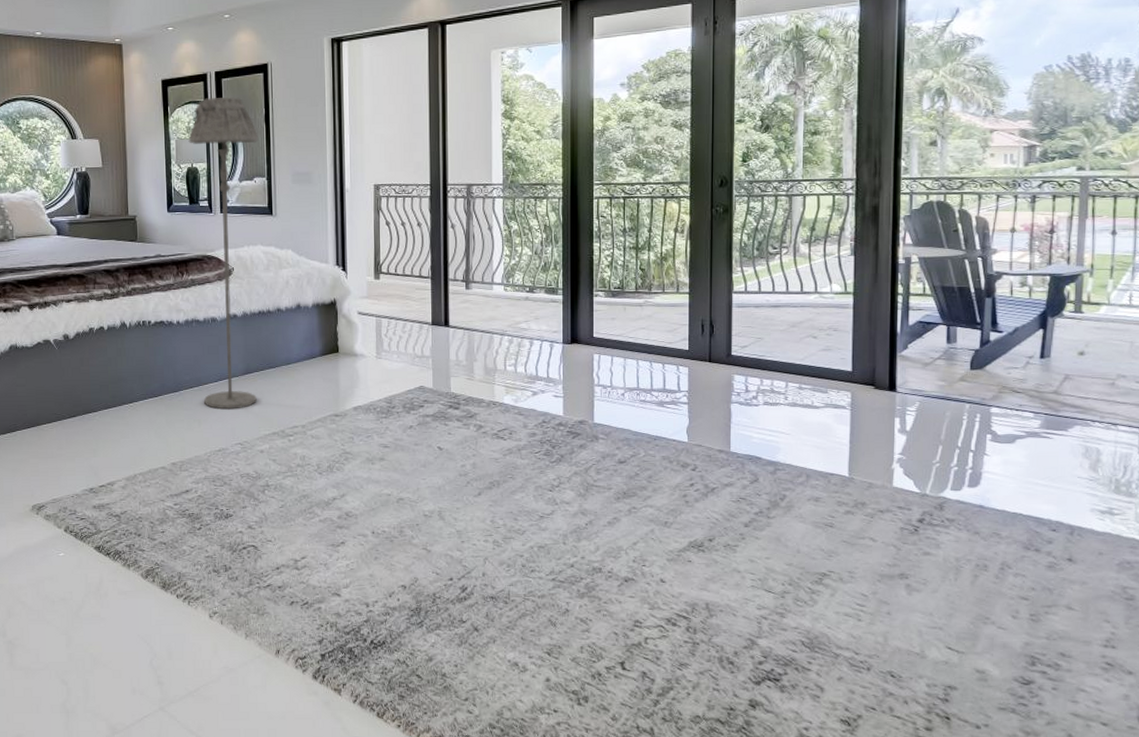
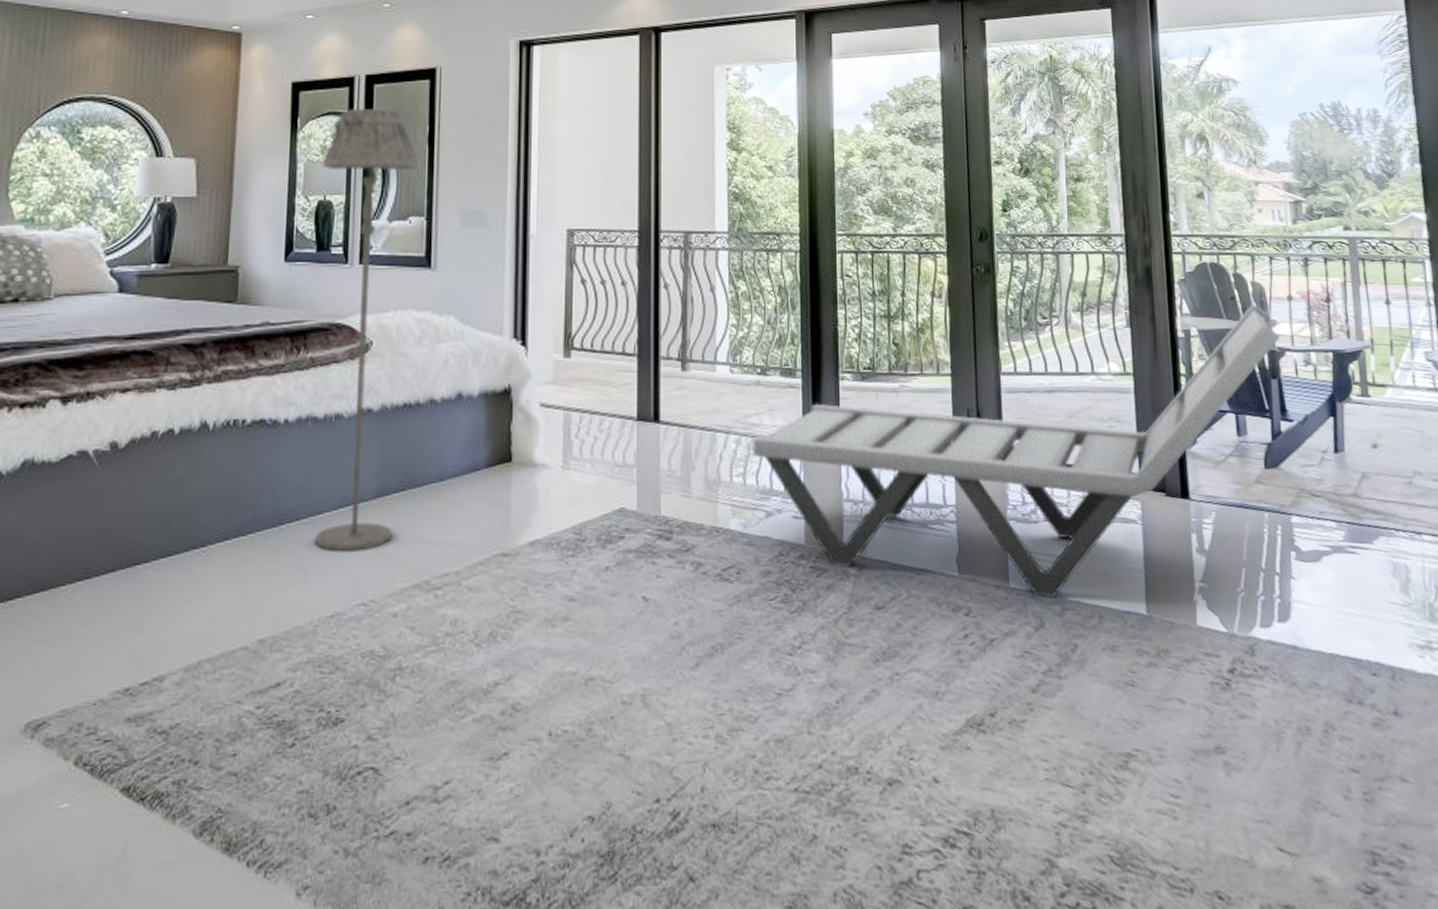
lounge chair: none [522,235,1000,461] -> present [752,303,1281,598]

